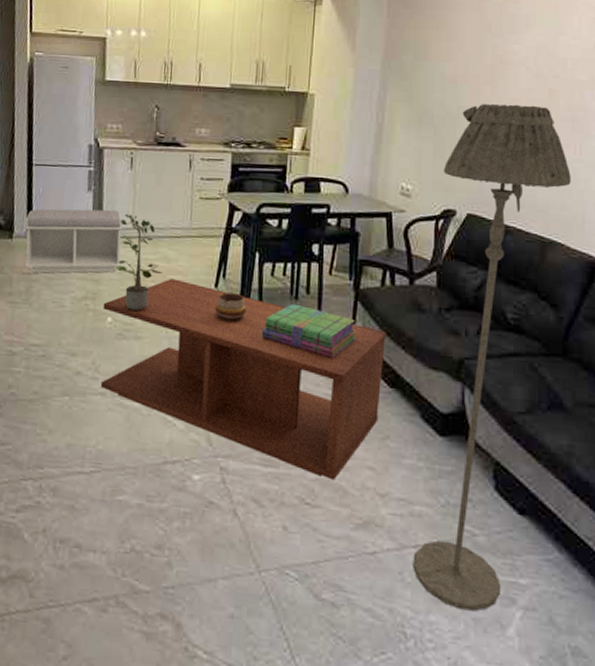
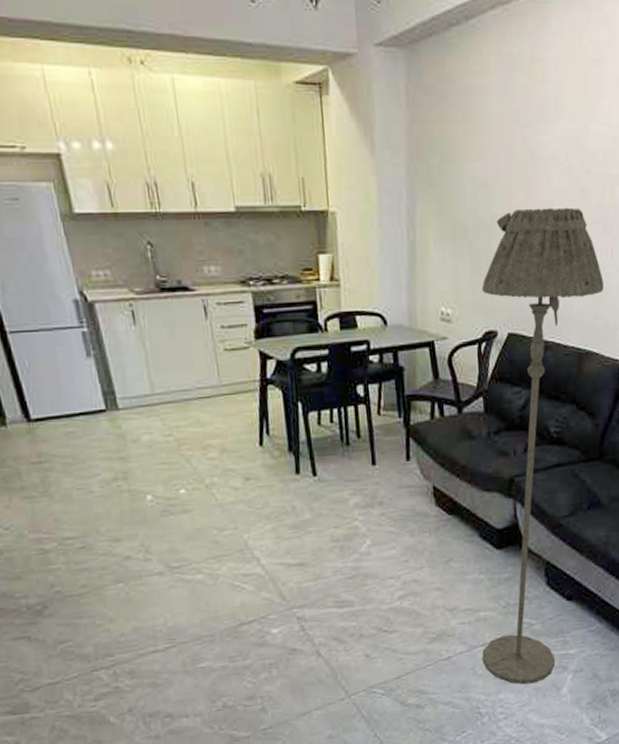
bench: present [24,209,123,273] -> none [16,375,148,461]
coffee table: present [100,278,386,481] -> none [138,443,441,607]
potted plant: present [115,212,163,311] -> none [137,376,199,484]
decorative bowl: present [215,293,247,321] -> none [264,448,298,478]
stack of books: present [261,303,356,359] -> none [317,450,412,498]

